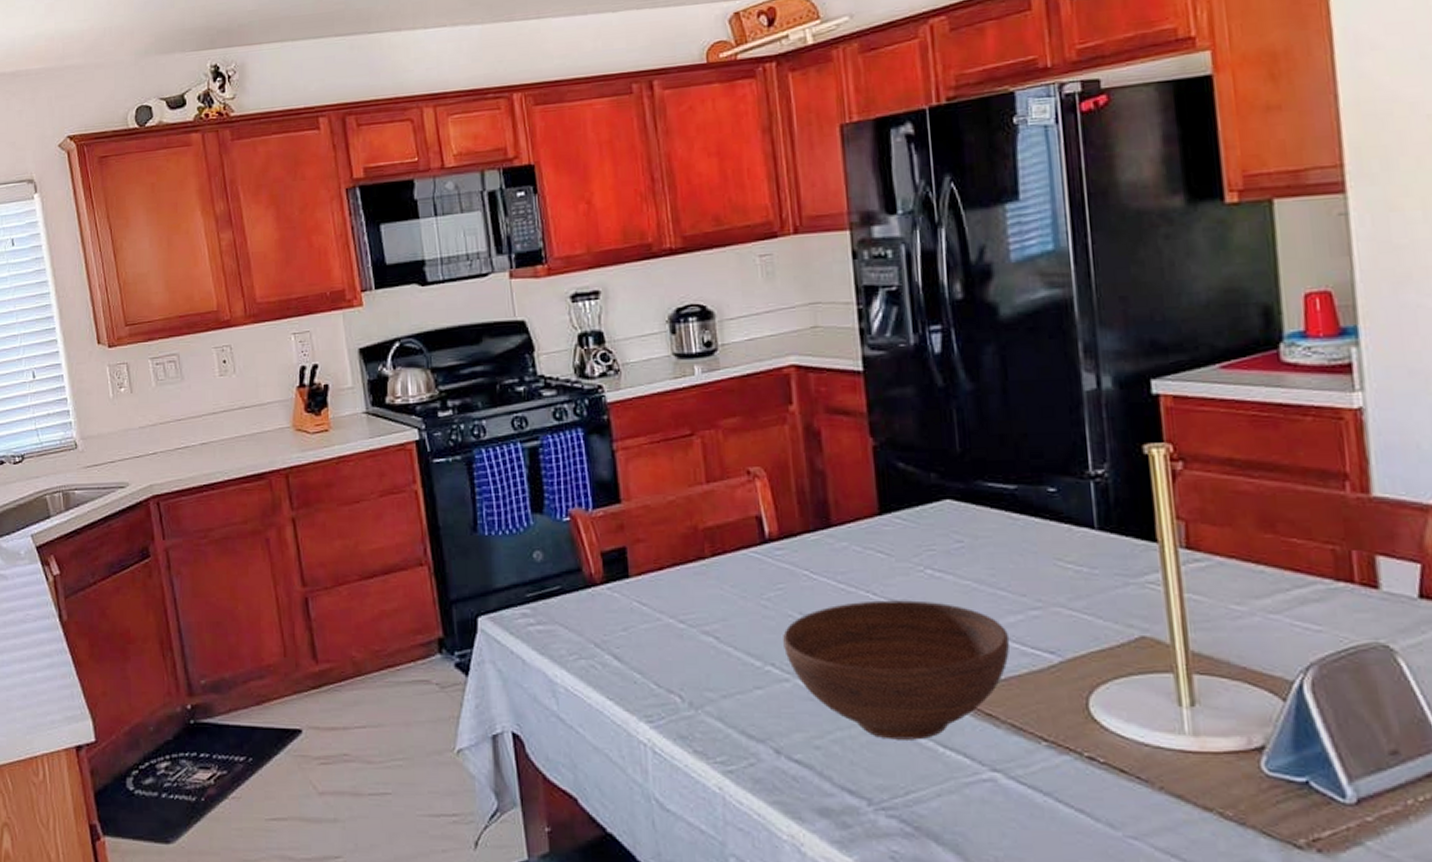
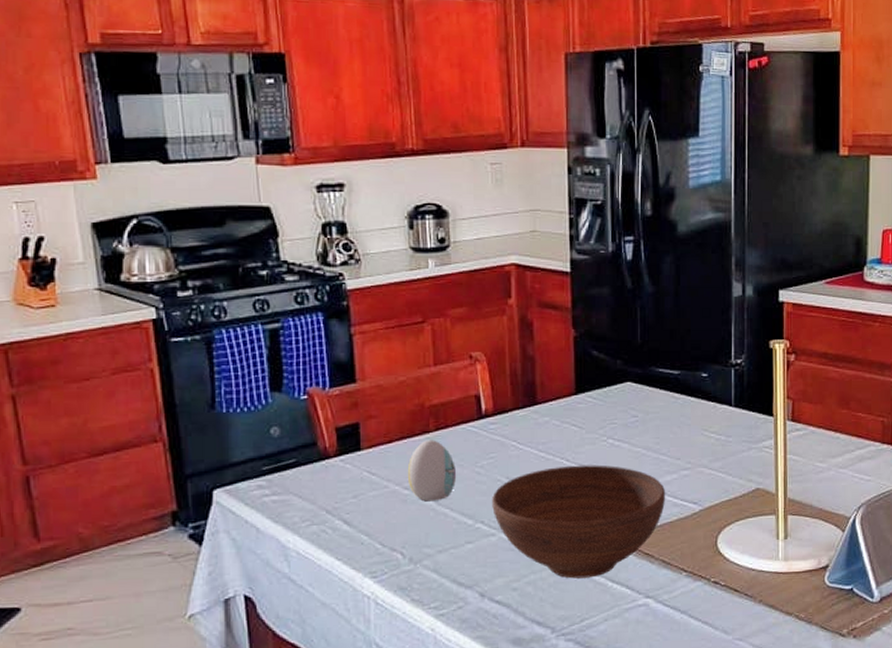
decorative egg: none [681,567,740,638] -> present [407,440,457,502]

